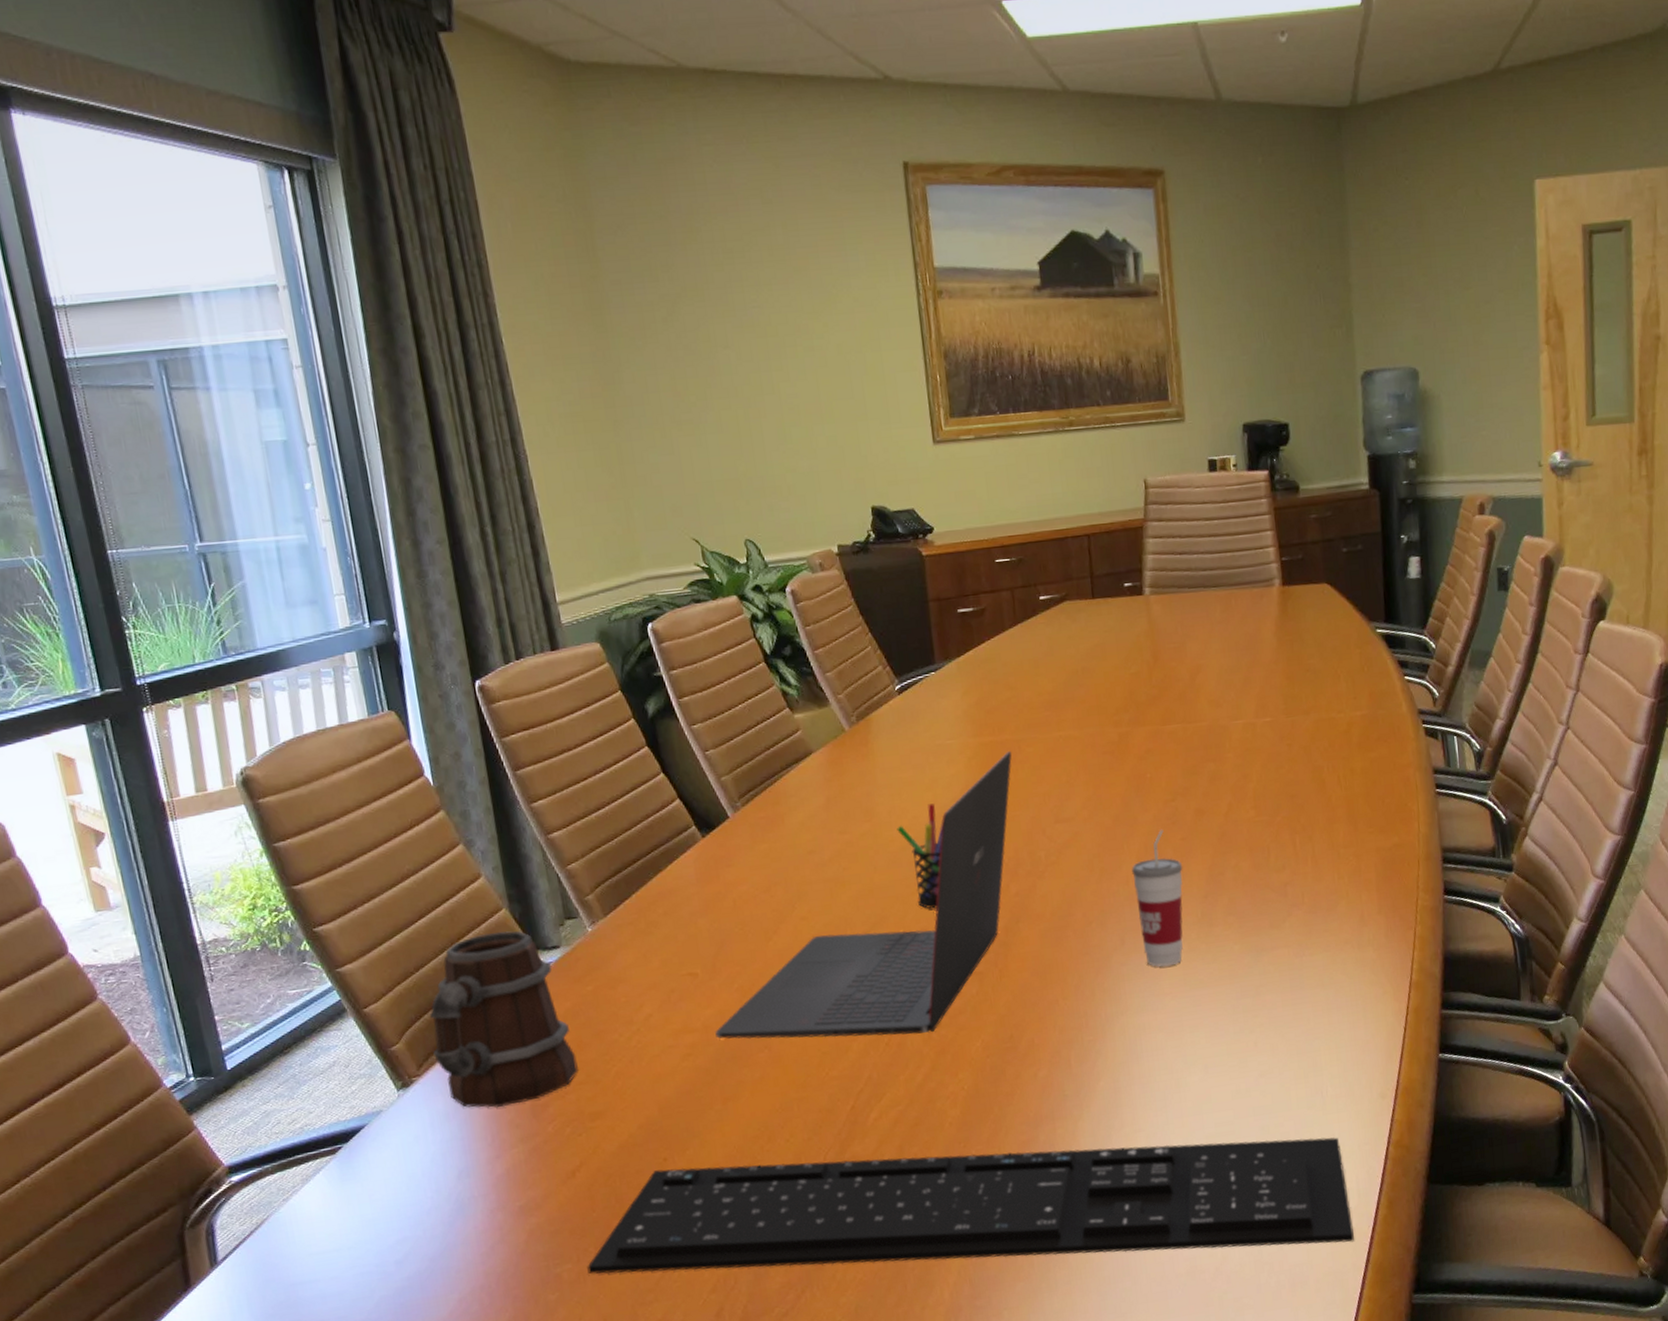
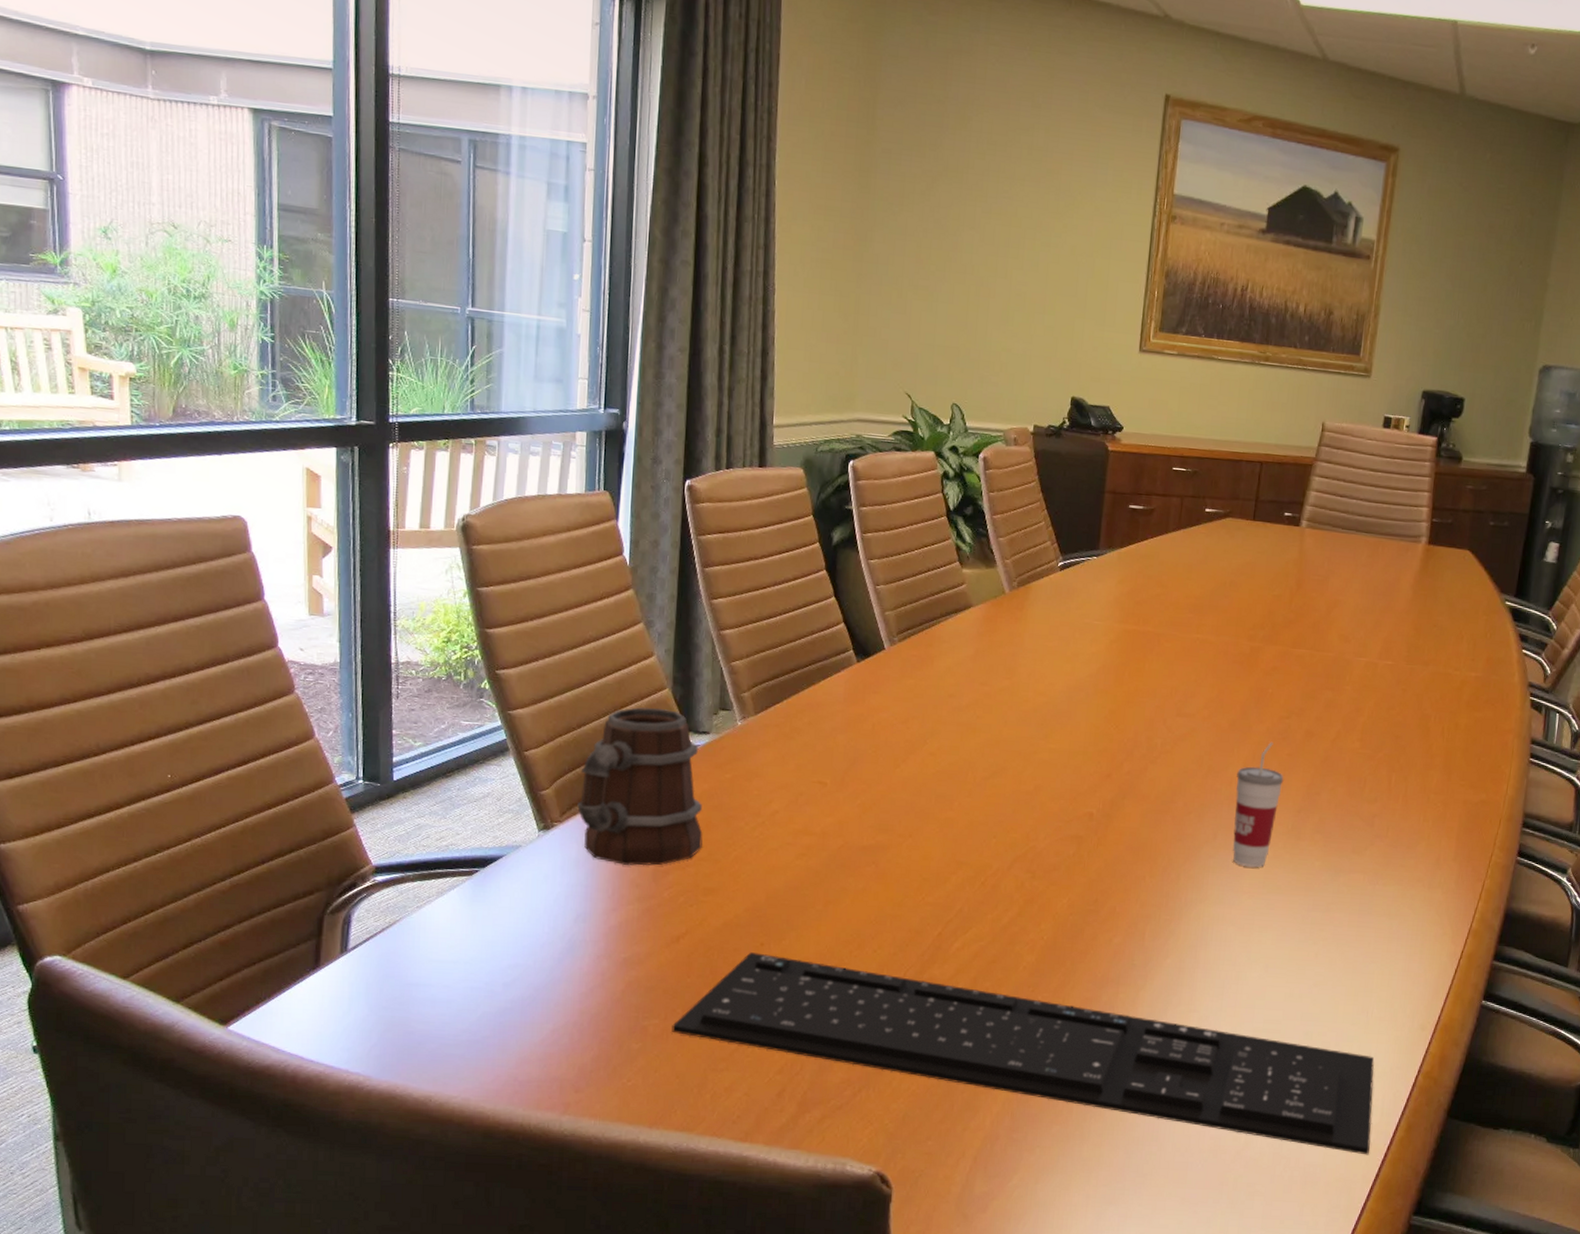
laptop: present [715,751,1012,1039] -> none [831,642,1151,881]
pen holder: present [897,803,943,909] -> none [1033,675,1074,770]

